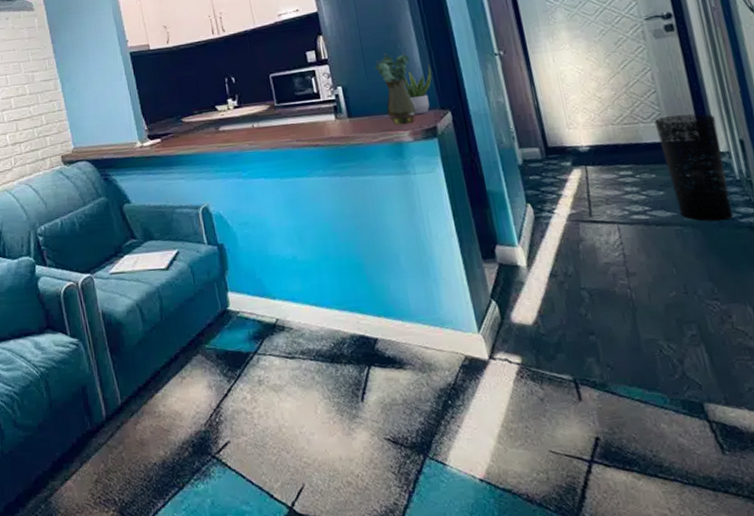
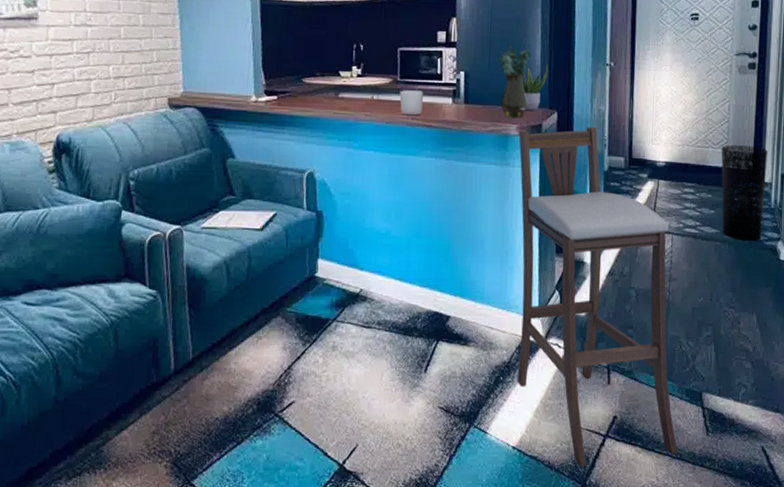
mug: none [279,112,307,139] -> present [399,90,424,116]
bar stool: none [413,120,690,499] -> present [517,126,678,467]

